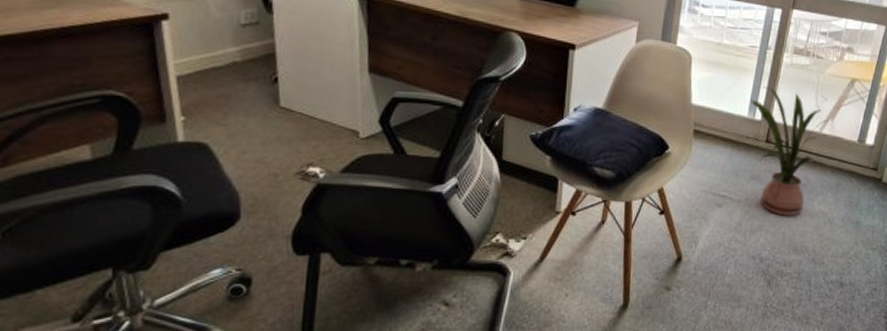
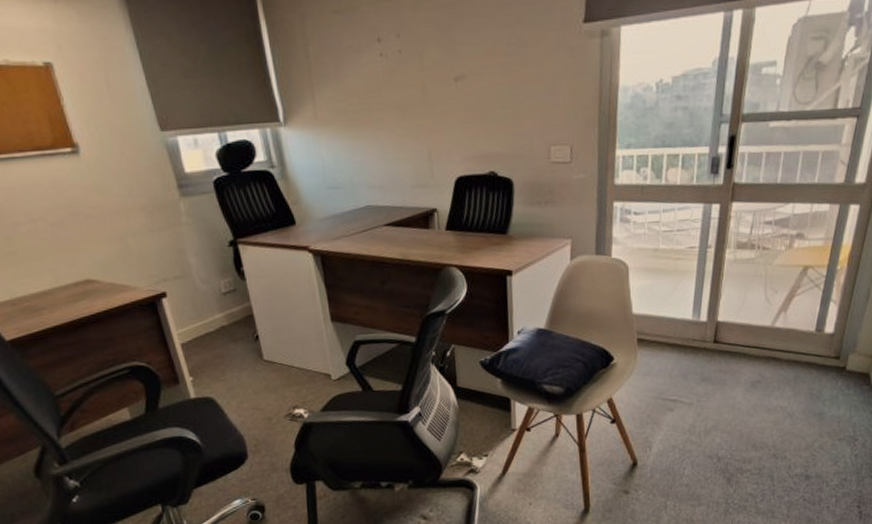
house plant: present [750,86,828,216] -> none [694,286,780,414]

